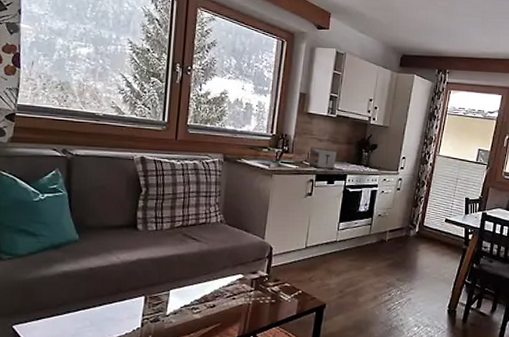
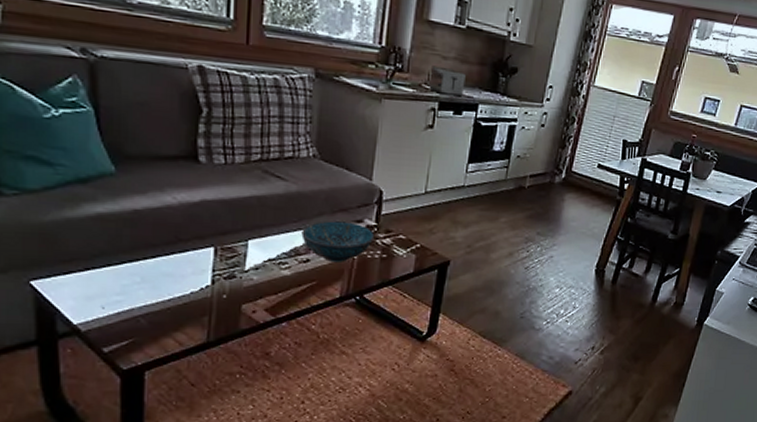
decorative bowl: none [210,273,266,307] -> present [301,221,375,262]

